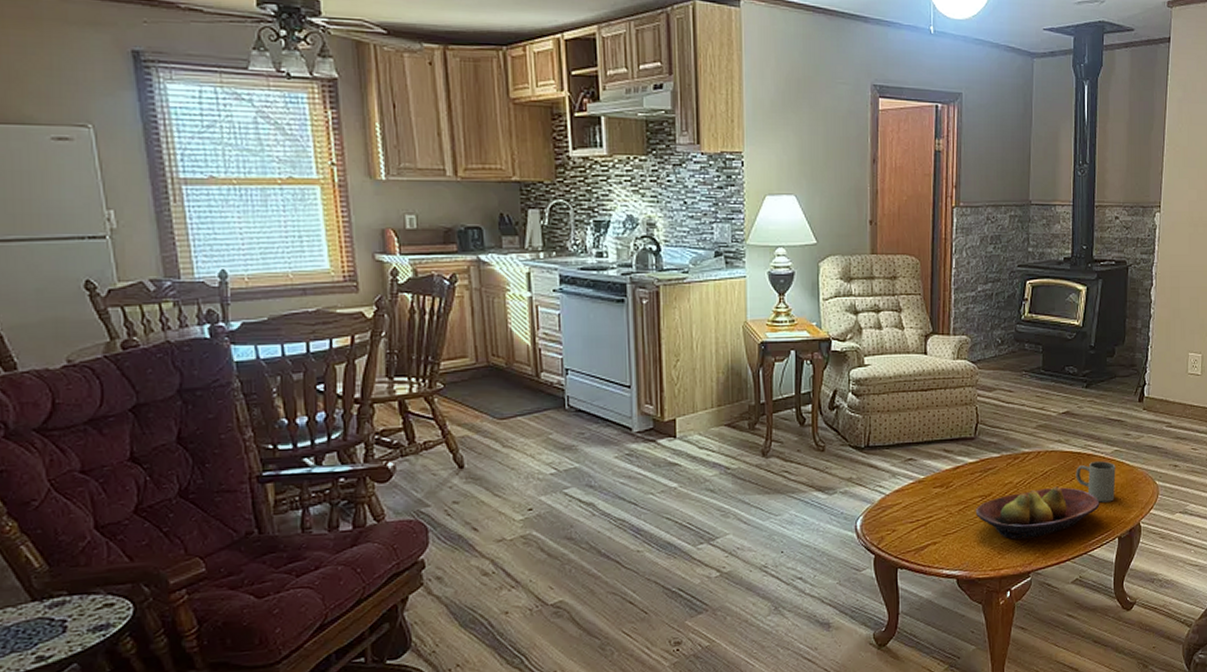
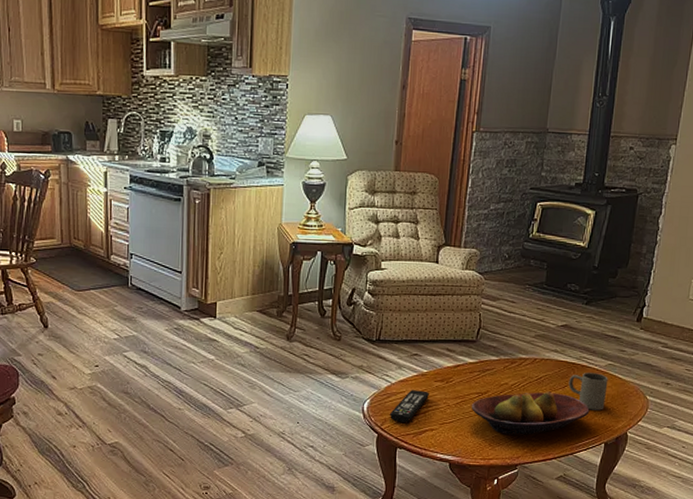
remote control: none [887,499,928,539] -> present [390,390,429,422]

